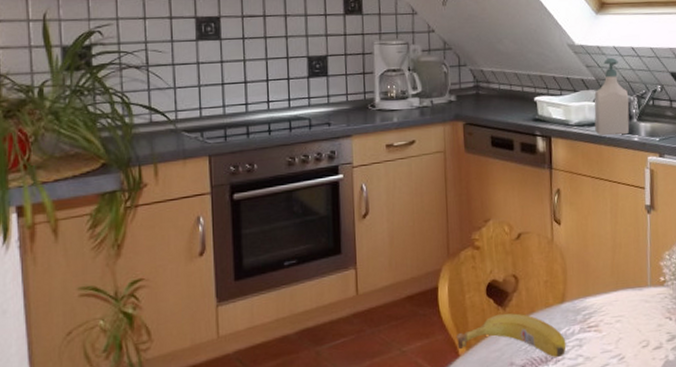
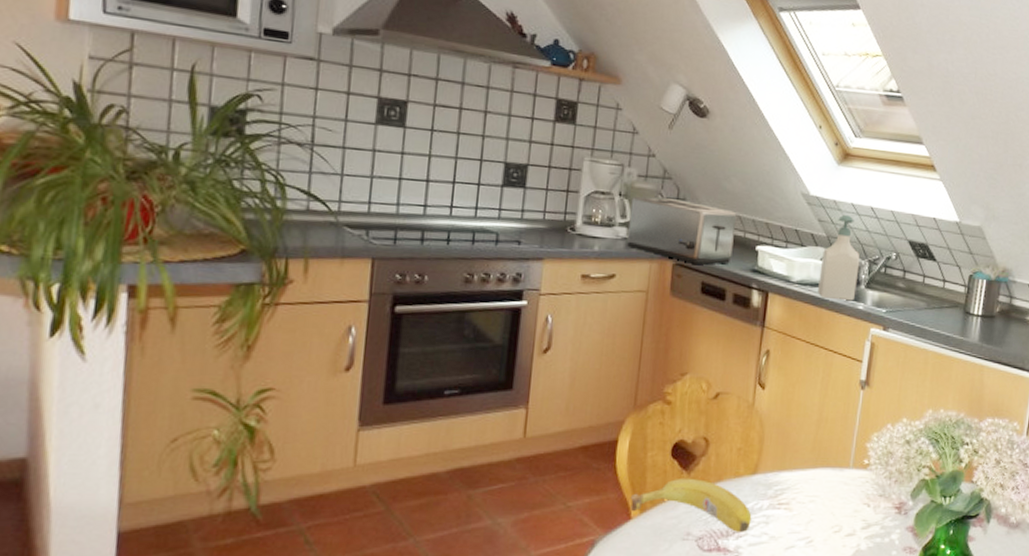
toaster: none [419,66,514,122] -> present [627,196,737,265]

